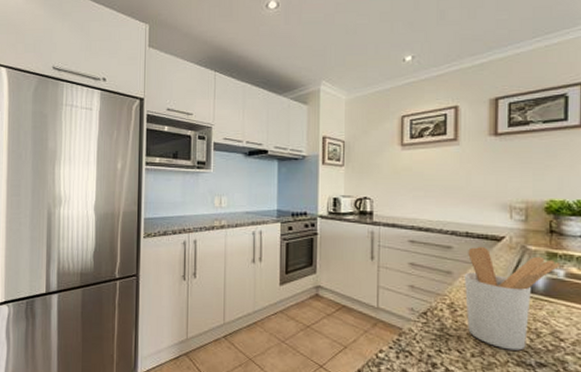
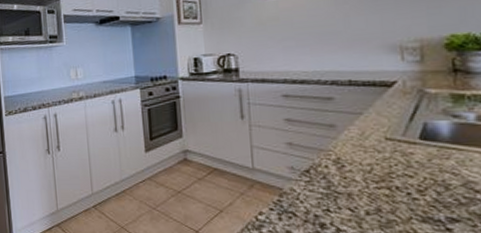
utensil holder: present [464,246,561,351] -> none [349,94,470,206]

